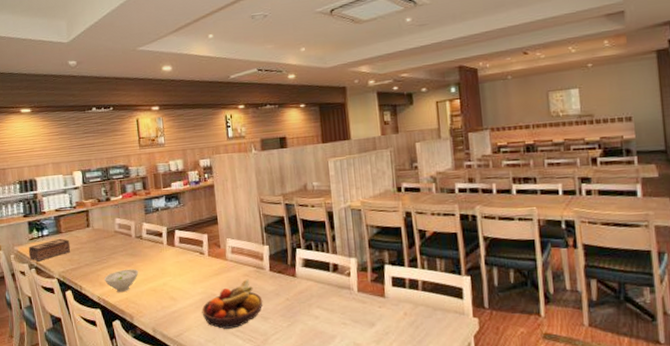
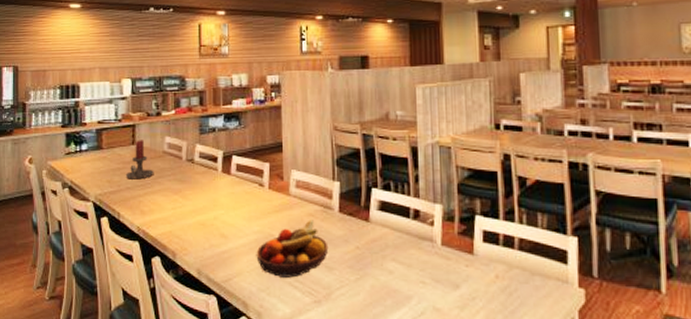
tissue box: present [28,239,71,262] -> none [63,156,111,180]
candle holder: none [83,222,109,257] -> present [125,140,154,180]
bowl: present [104,268,139,293] -> none [146,197,187,225]

